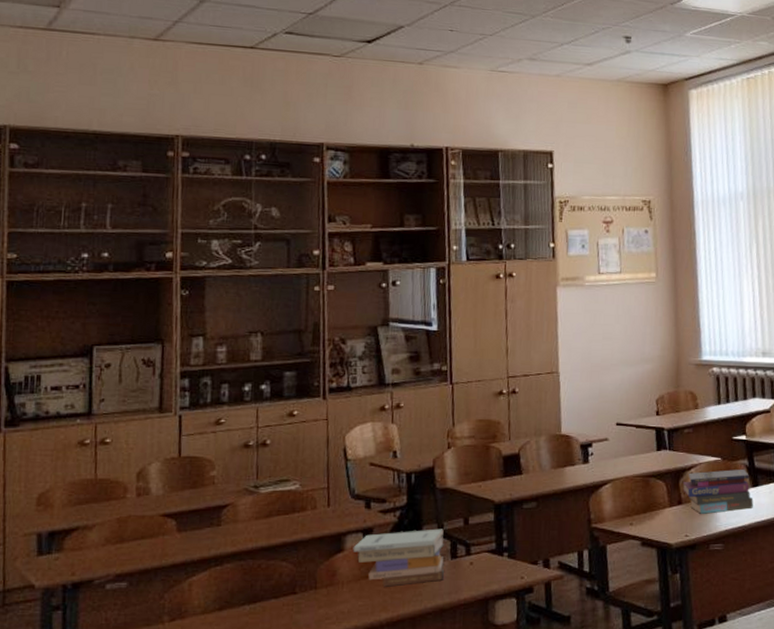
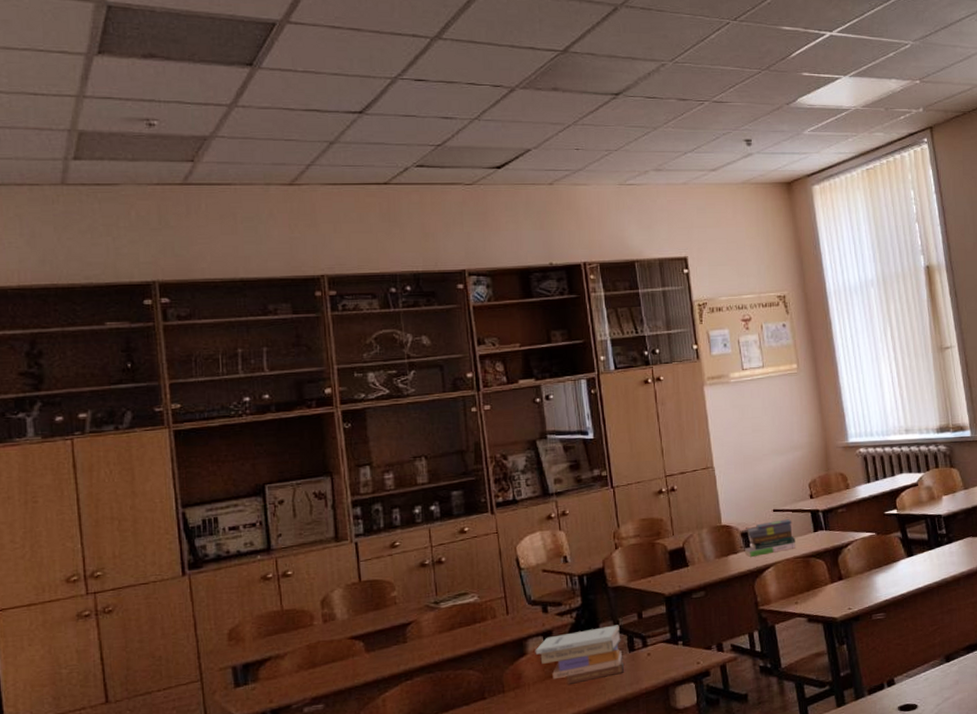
books: none [582,434,637,472] -> present [744,519,795,558]
books: present [682,469,753,514] -> none [841,541,910,587]

